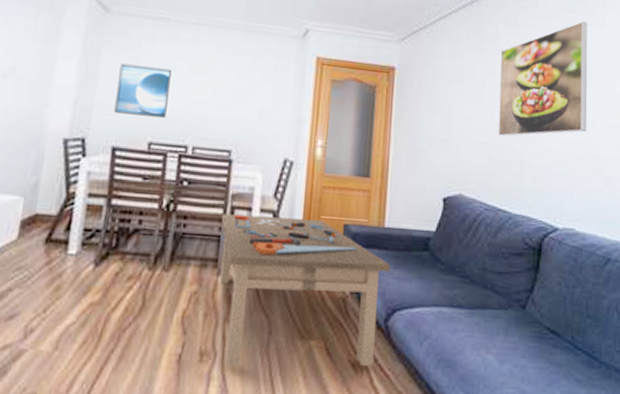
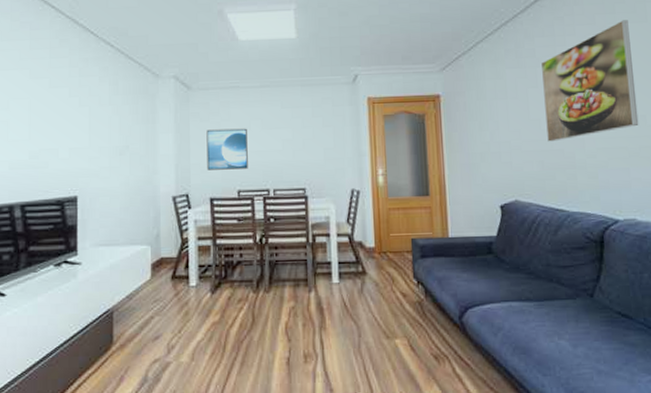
coffee table: present [219,213,391,368] -> none [305,237,459,366]

